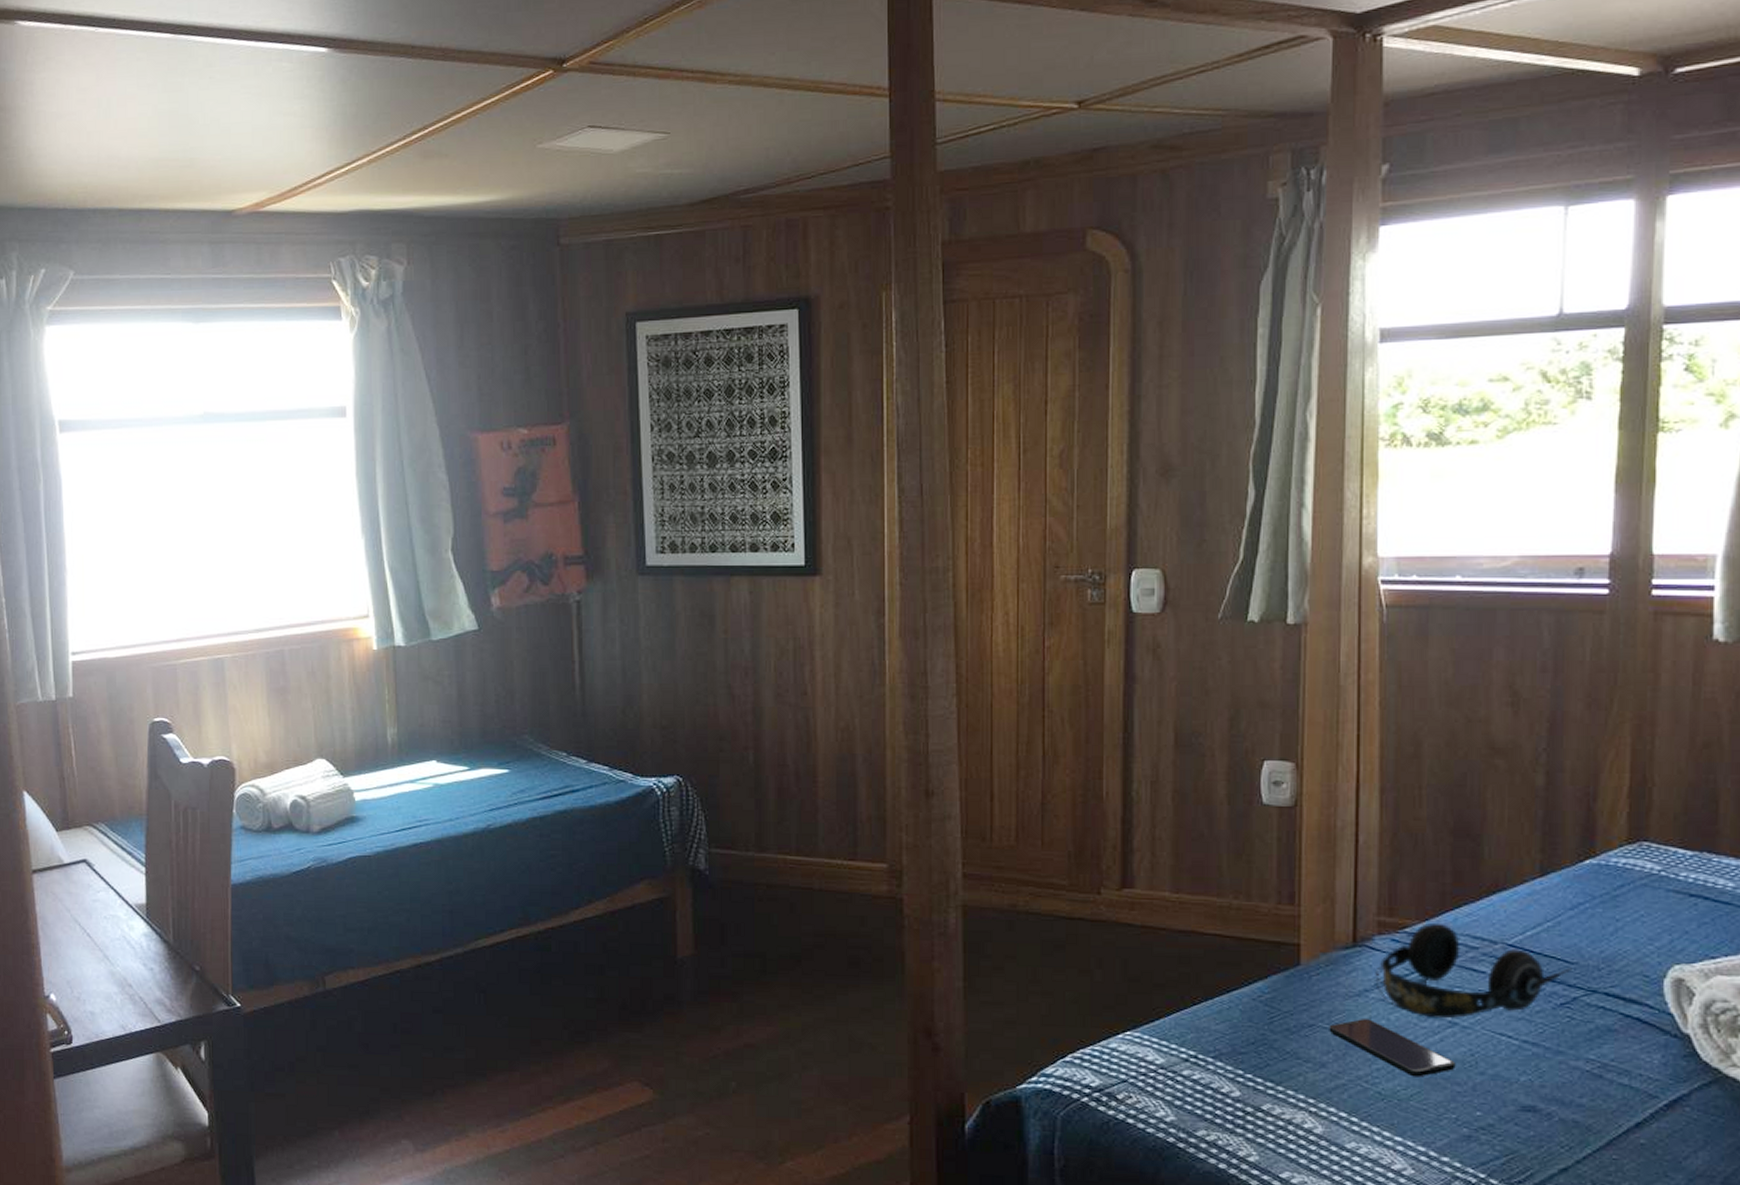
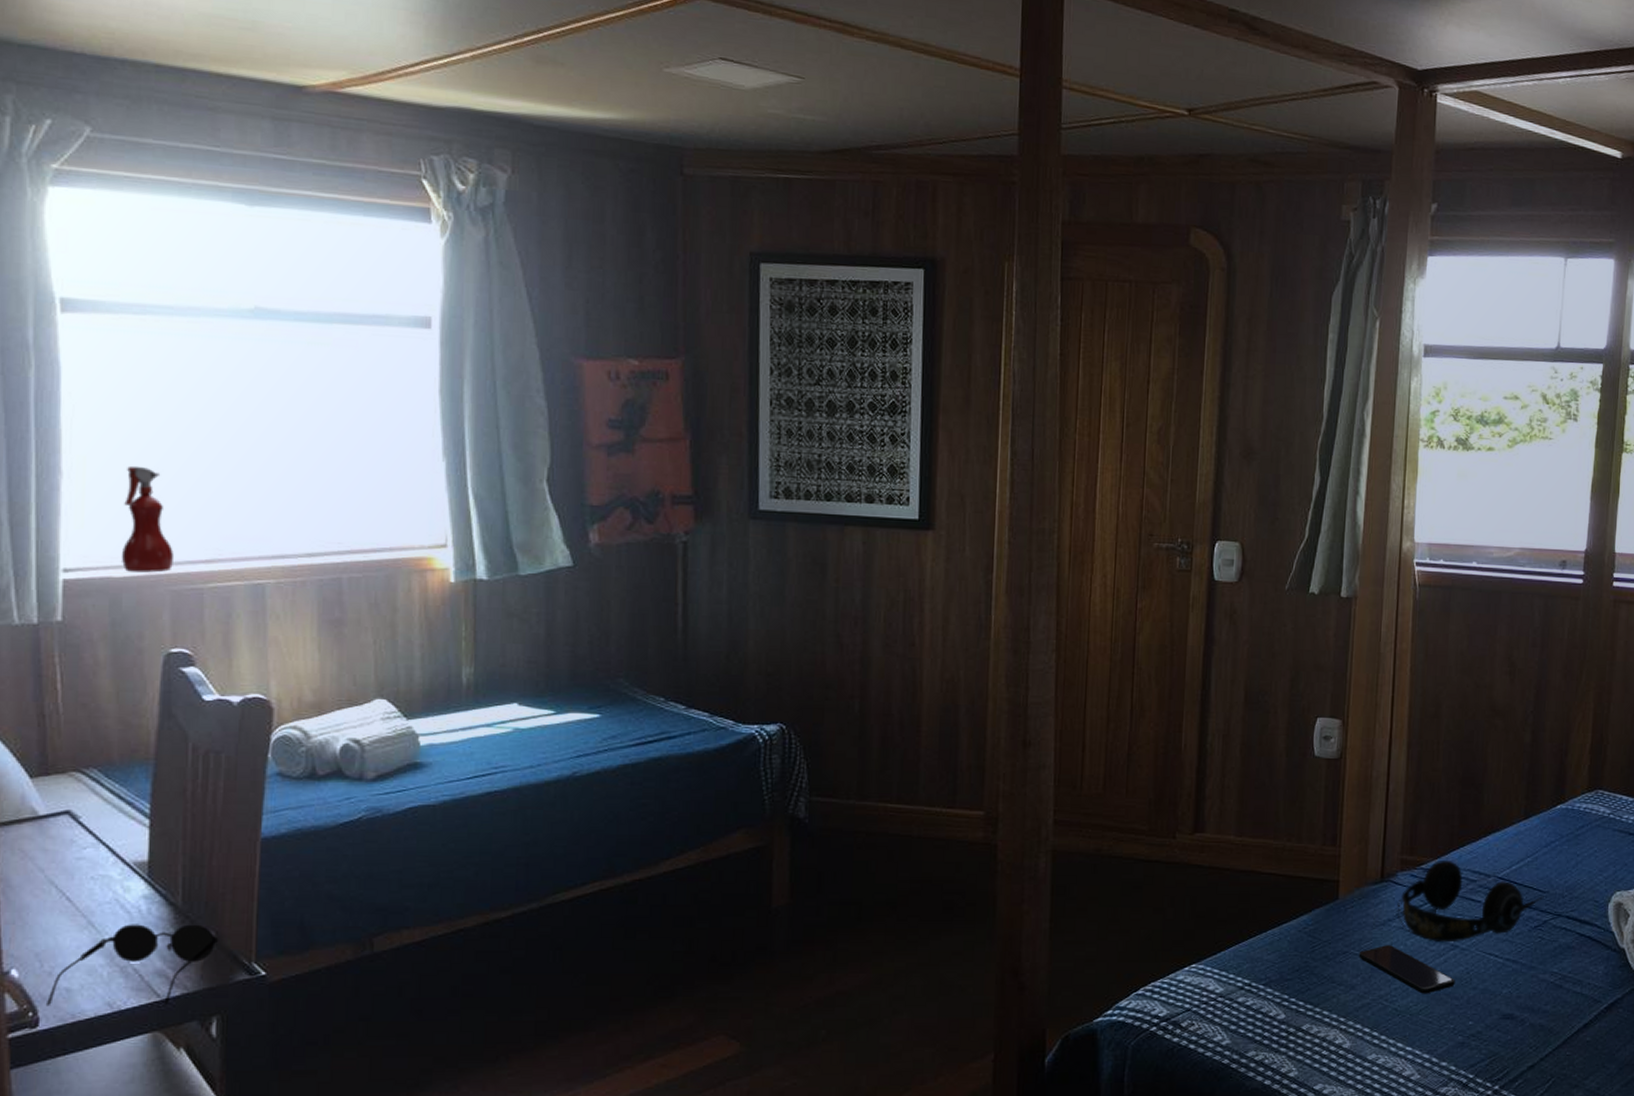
sunglasses: none [77,958,203,1031] -> present [47,924,219,1007]
spray bottle: none [113,560,152,653] -> present [122,465,173,573]

